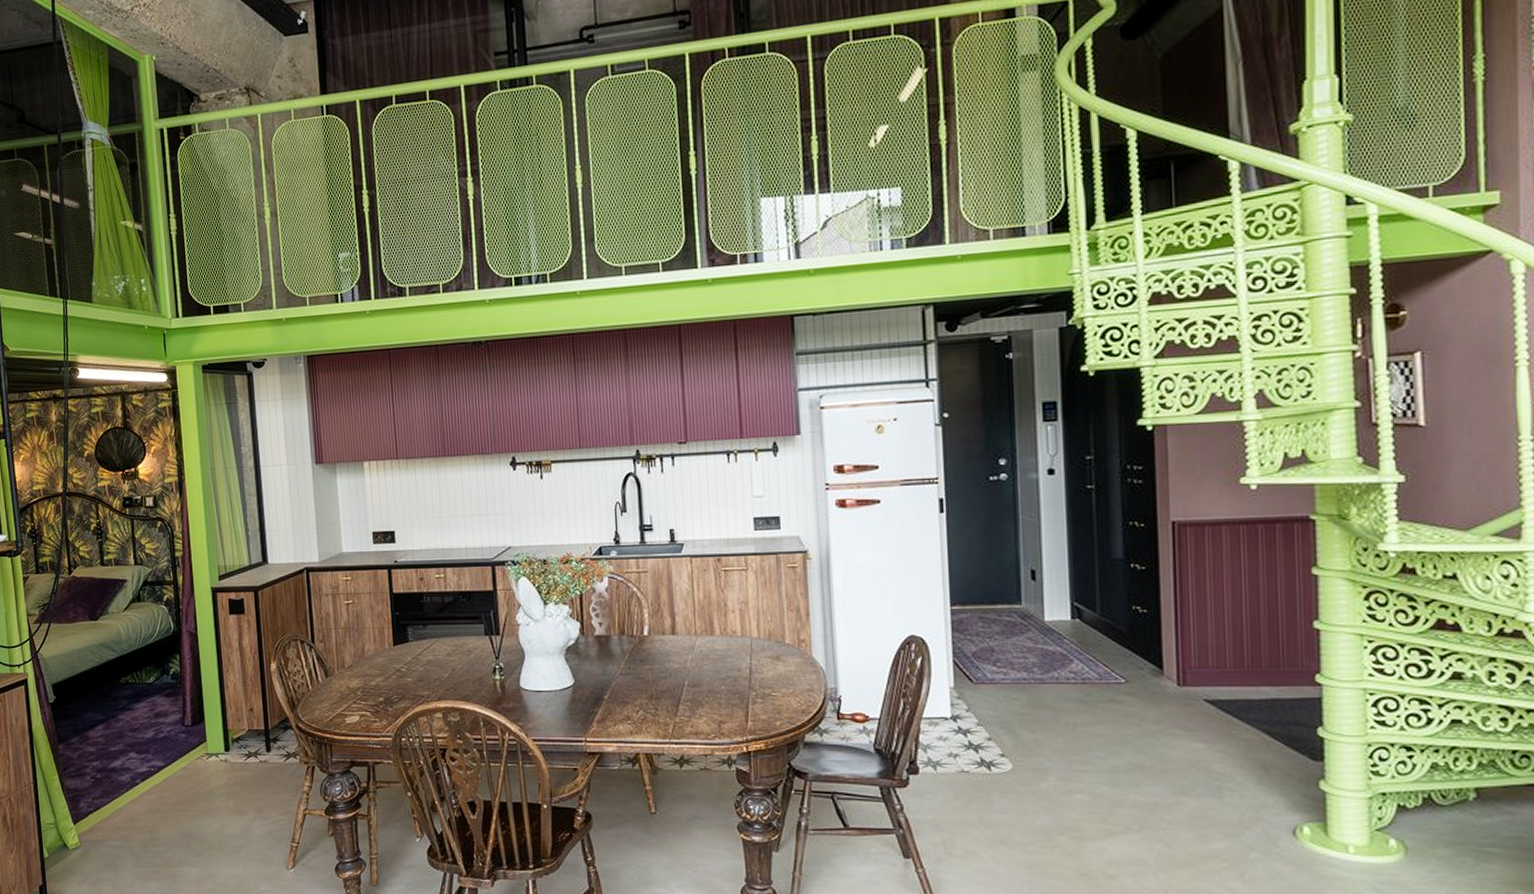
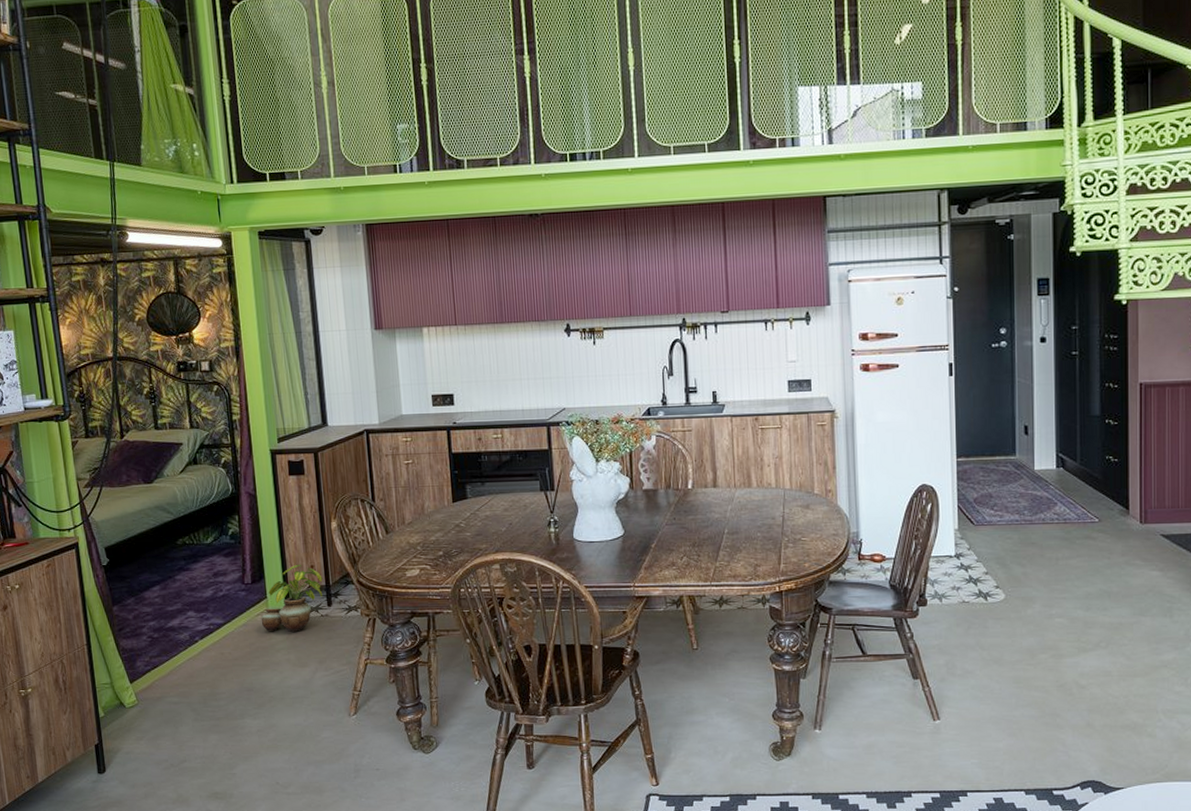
potted plant: none [200,706,262,778] -> present [261,564,323,632]

